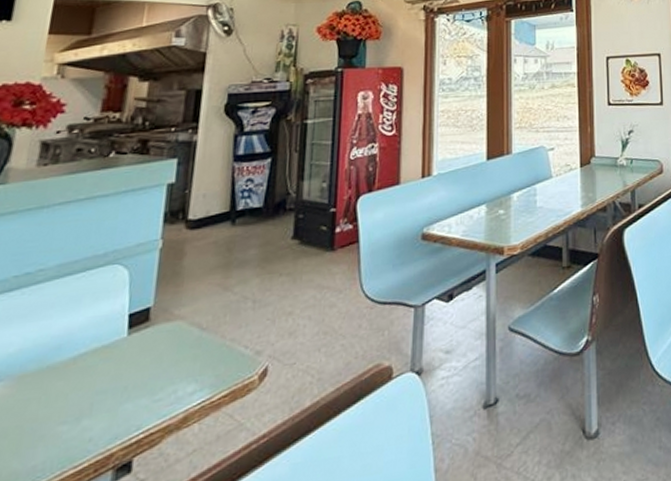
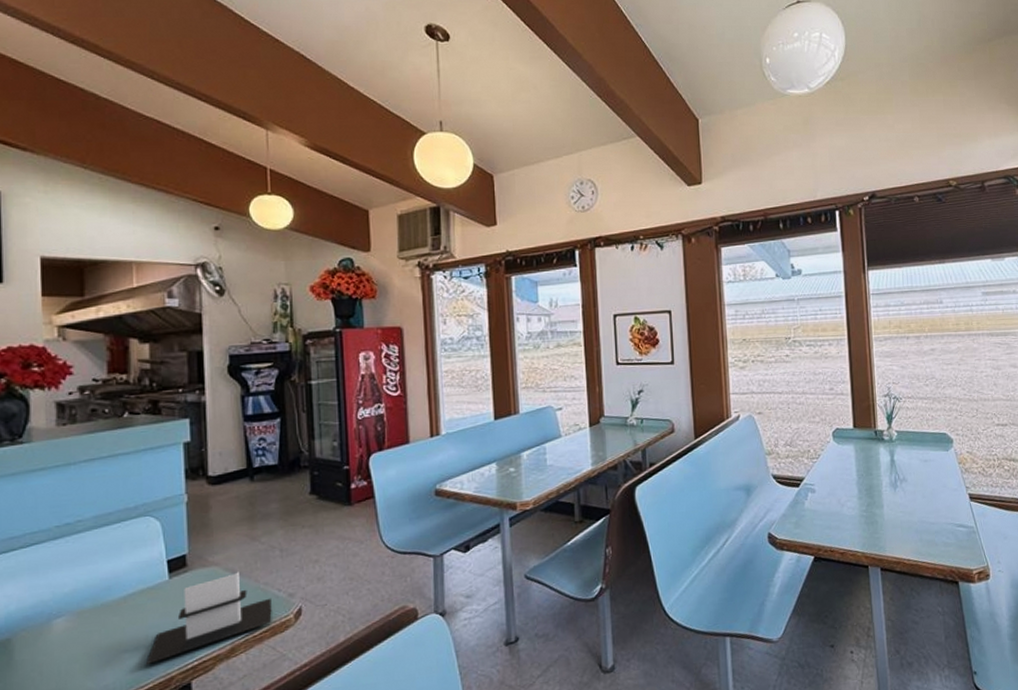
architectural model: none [84,326,236,440] -> present [145,572,272,666]

